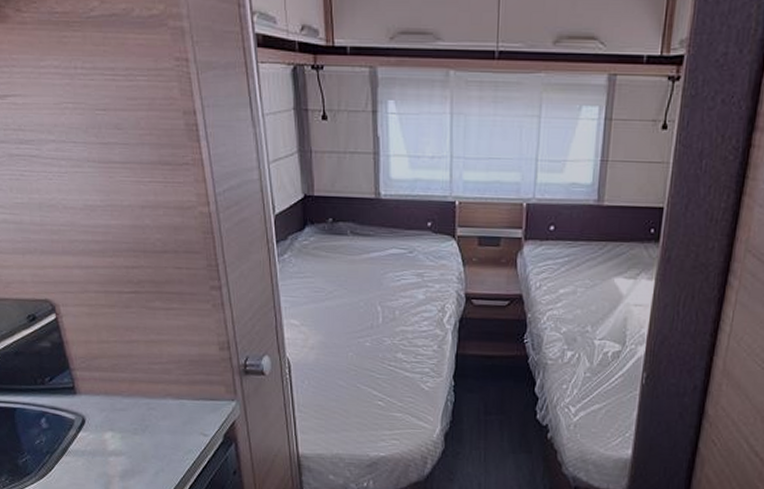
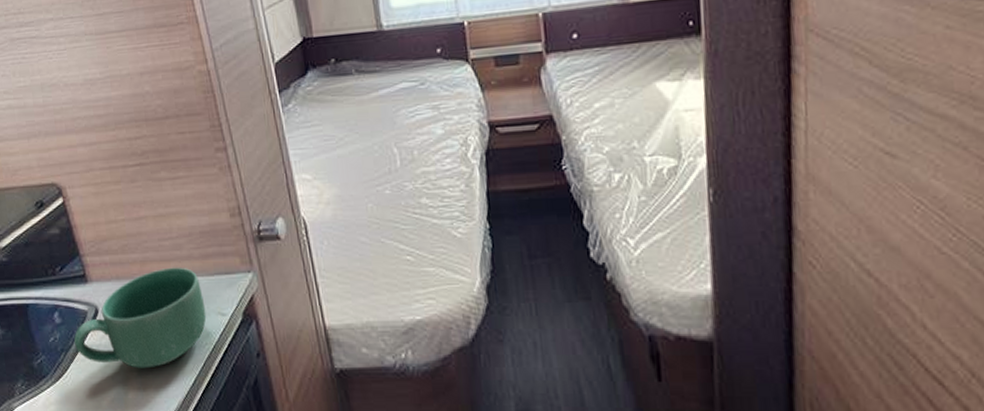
mug: none [60,389,189,475] -> present [74,267,207,369]

